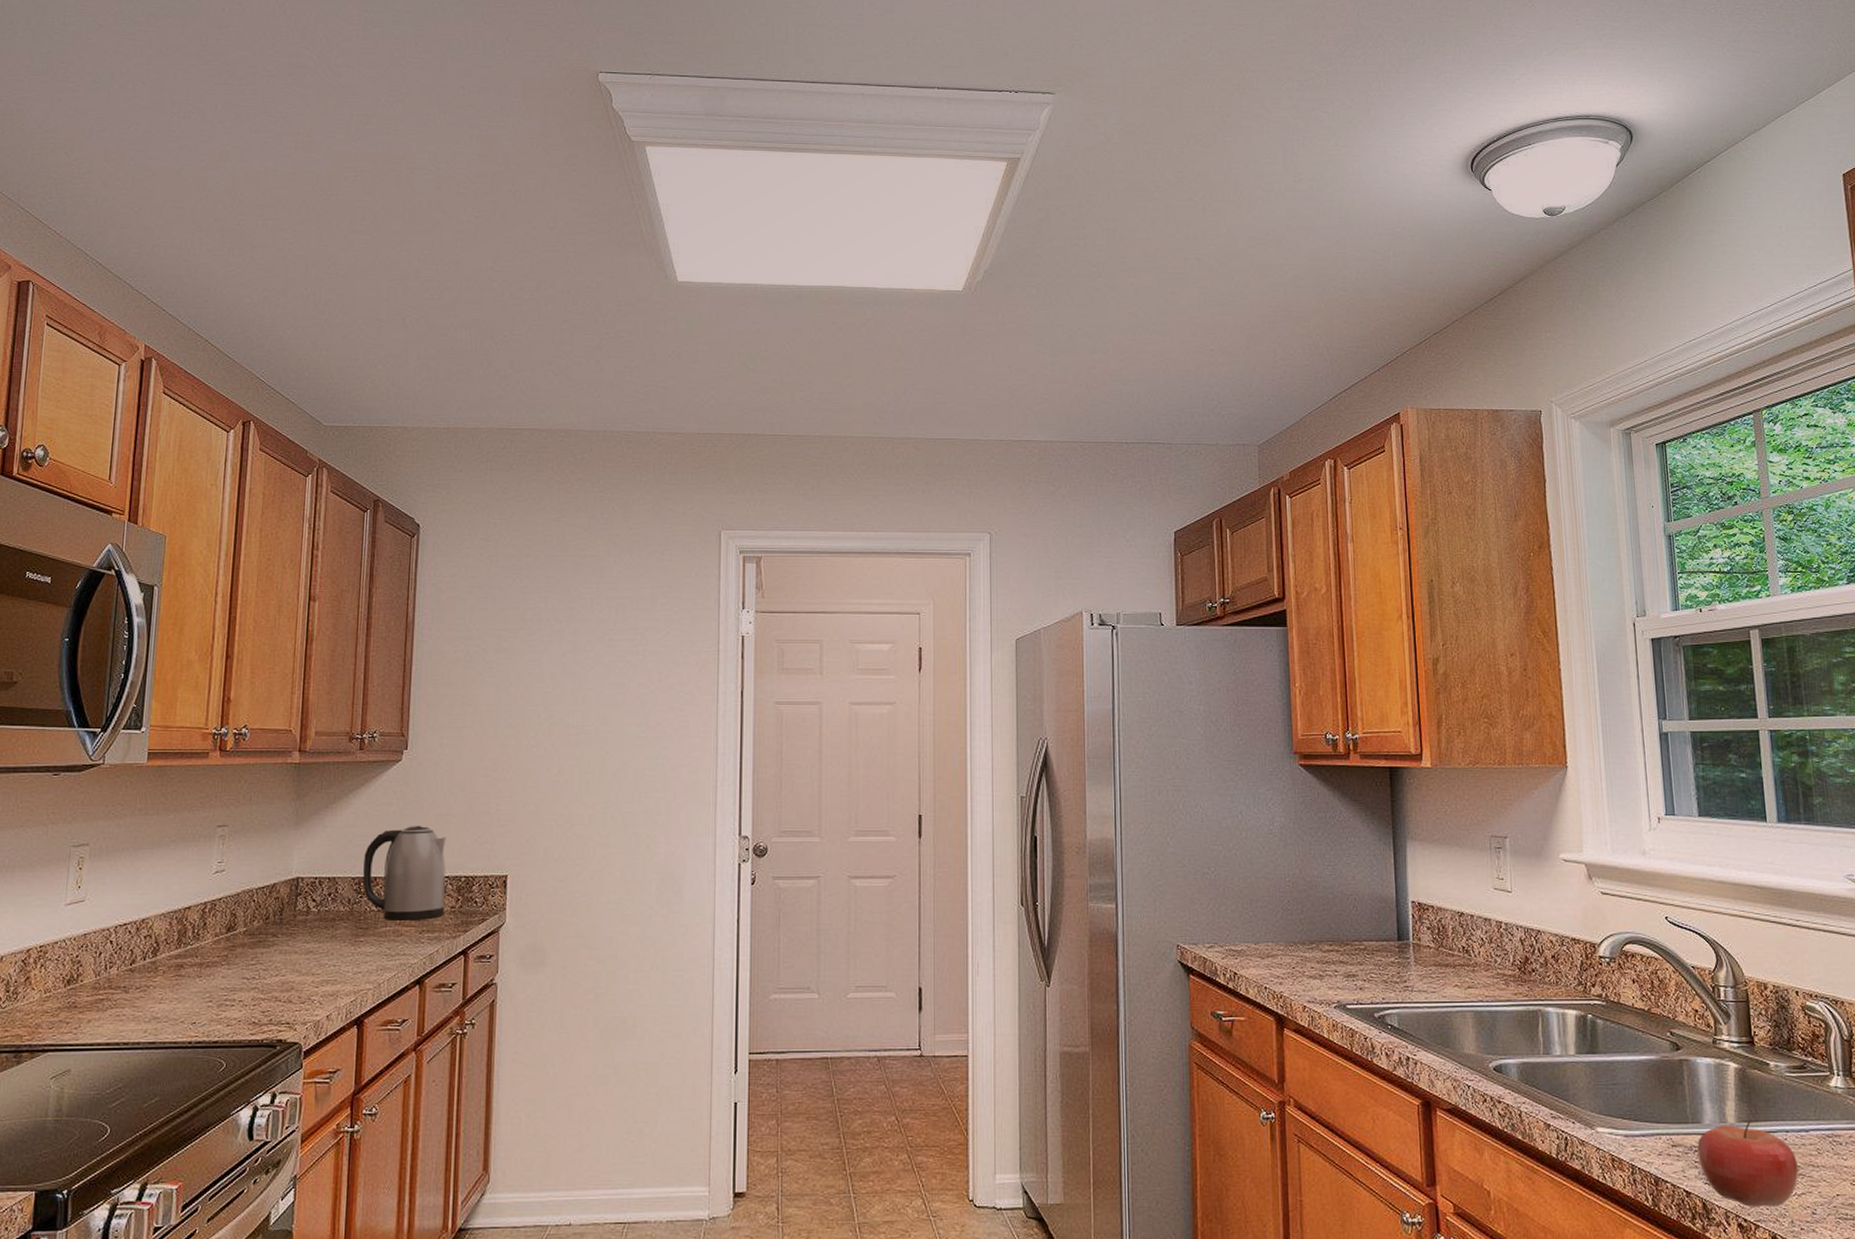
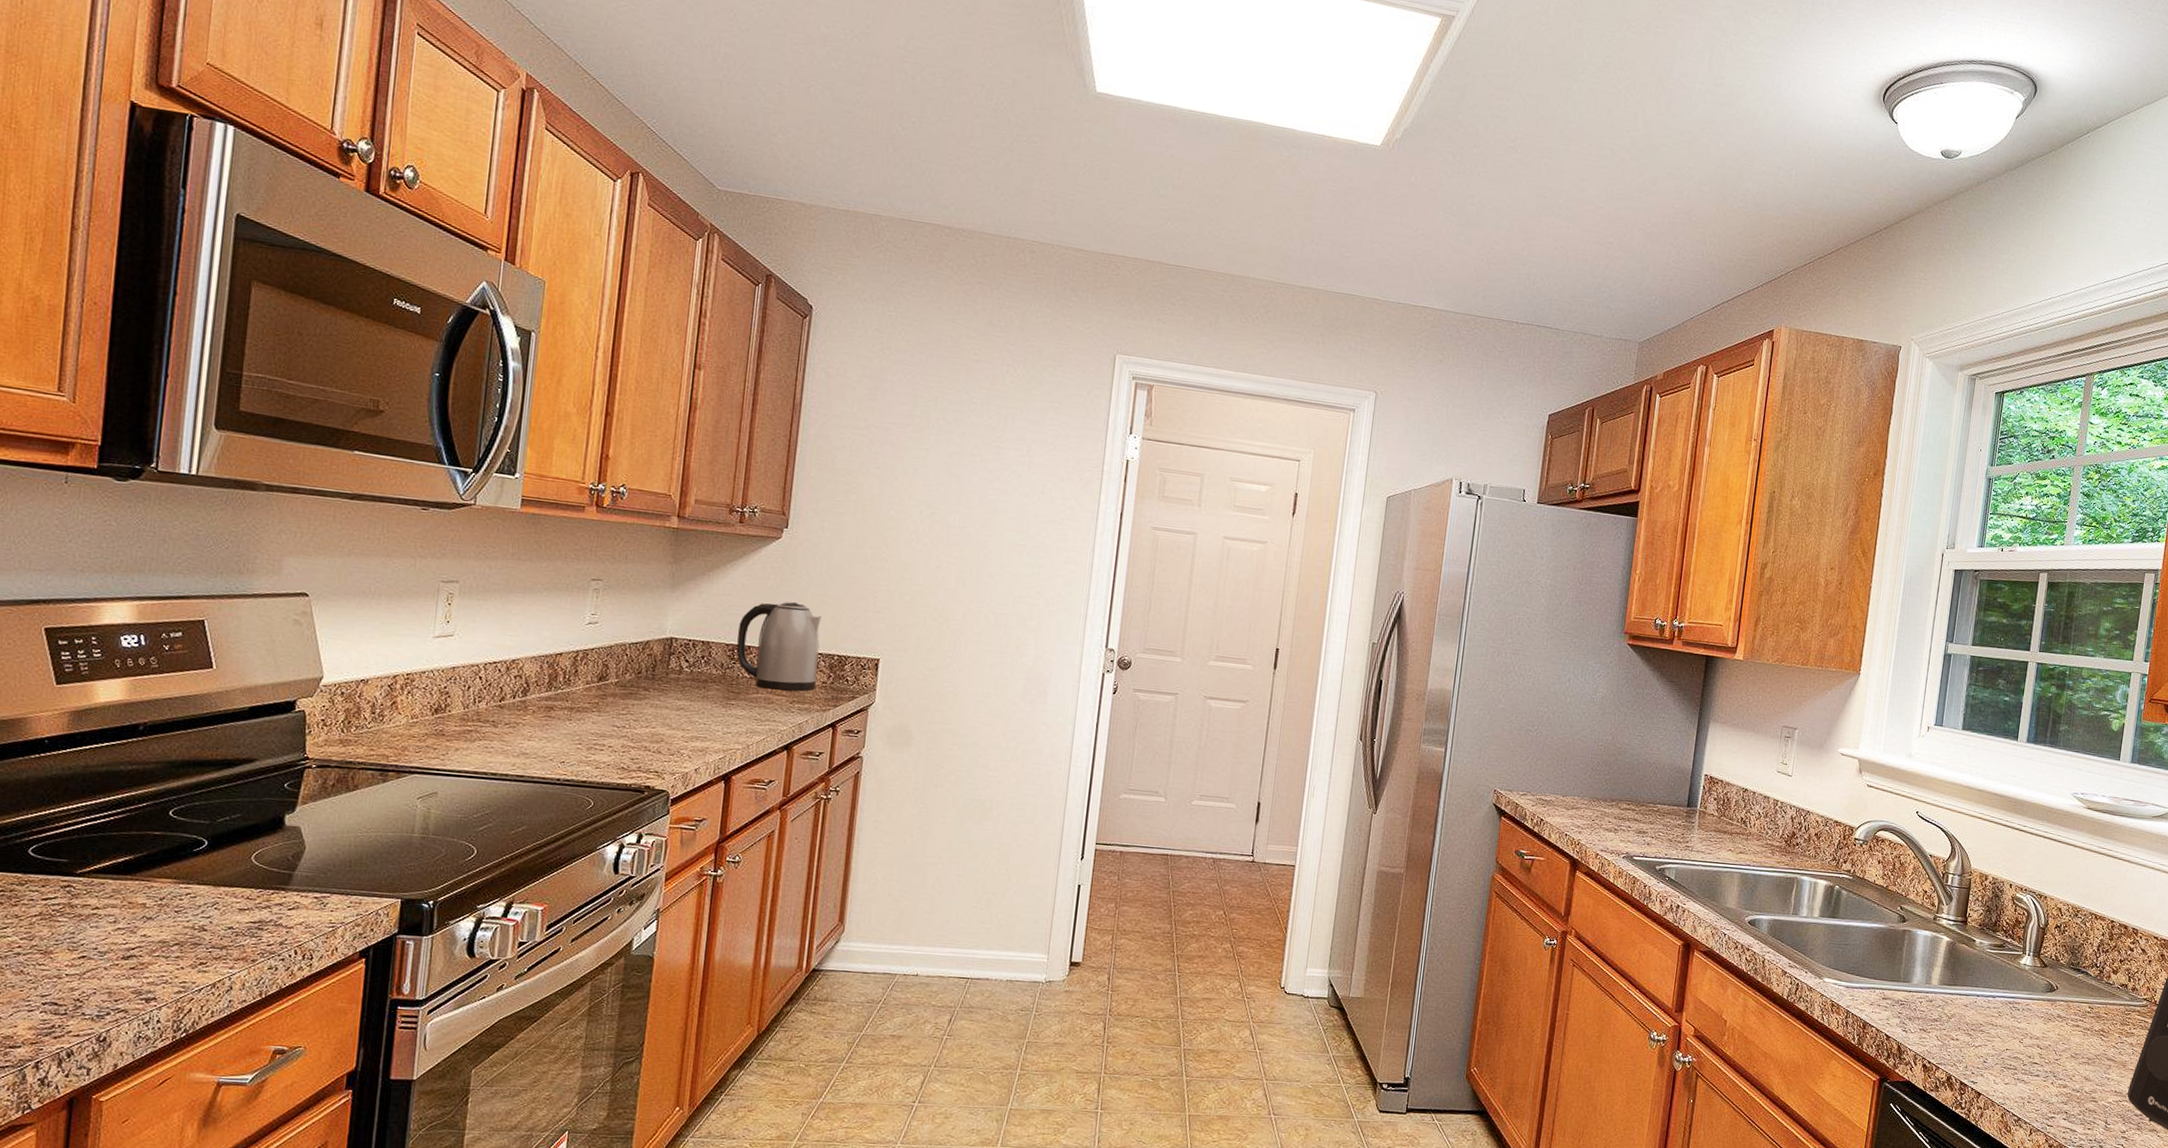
fruit: present [1697,1119,1798,1207] -> none [1901,983,1981,1054]

